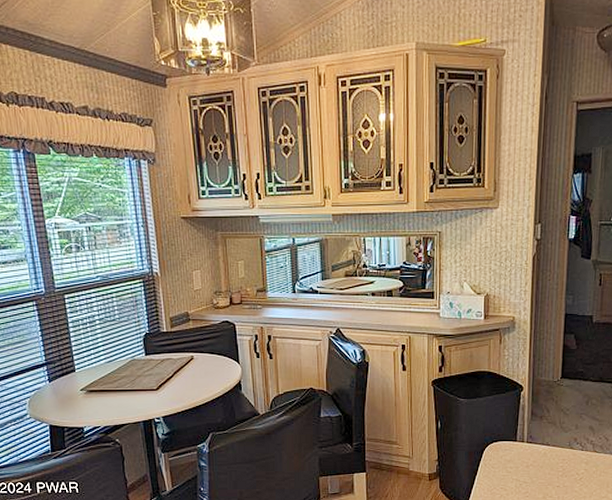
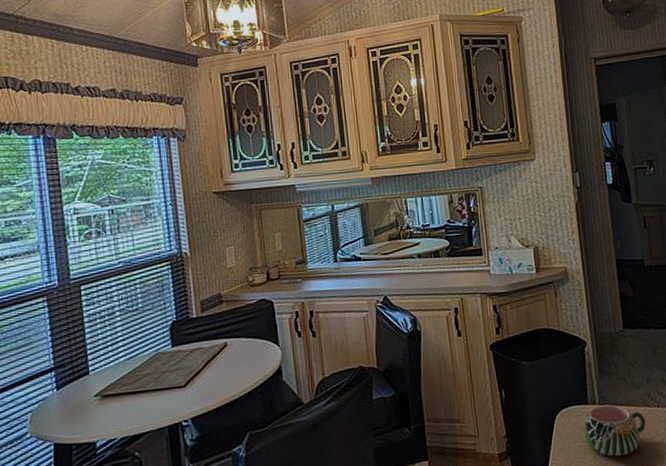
mug: none [509,443,568,487] -> present [584,404,646,457]

